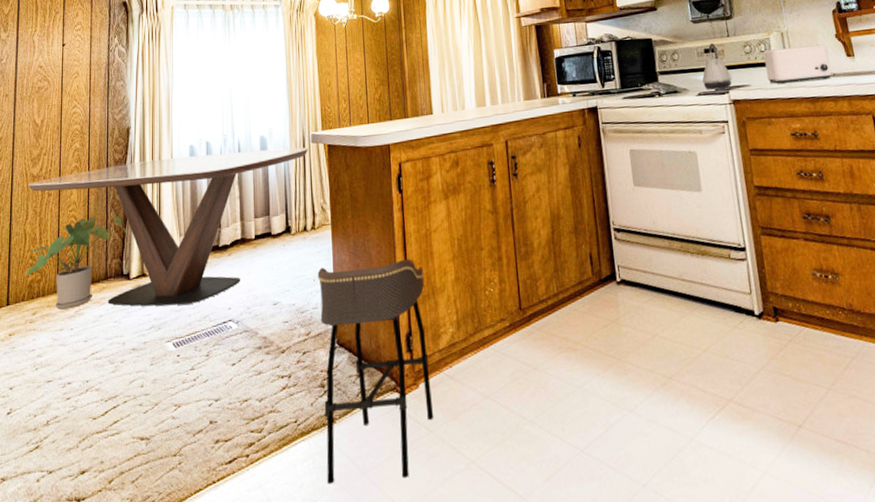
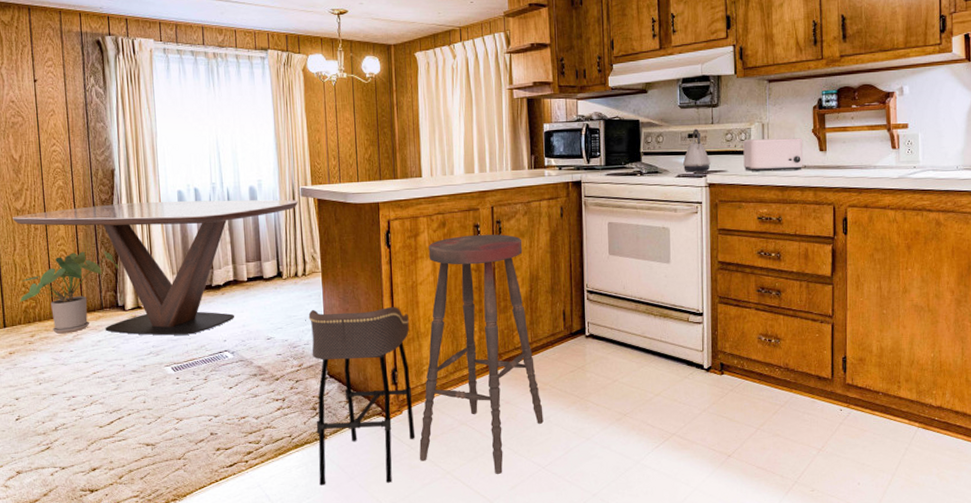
bar stool: none [438,170,578,462] -> present [419,234,544,474]

